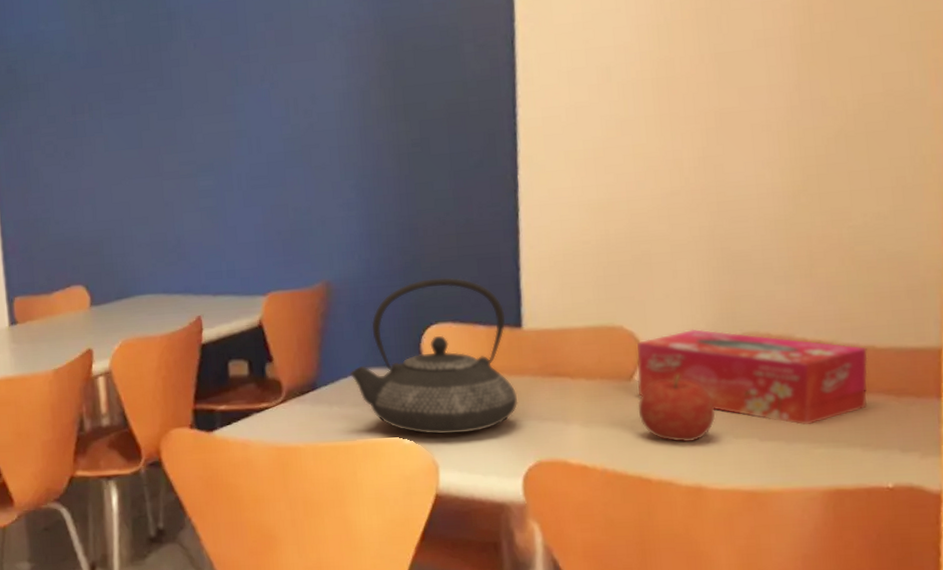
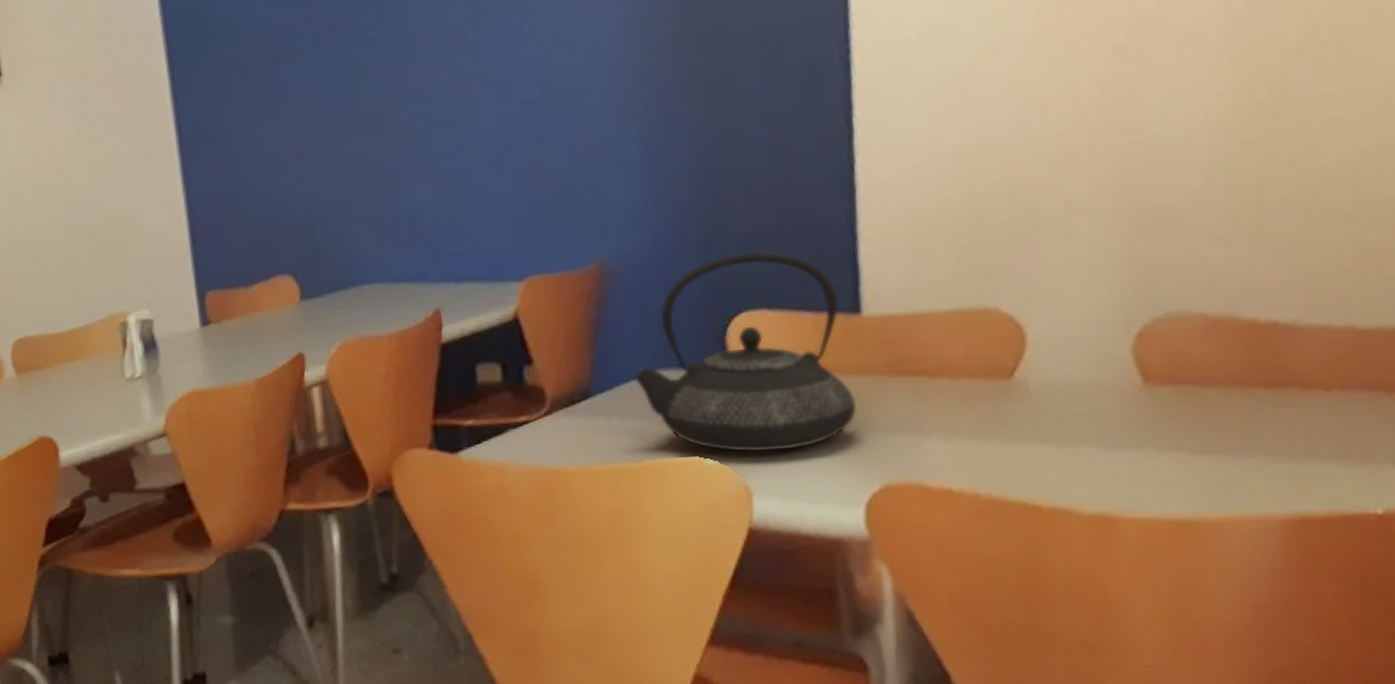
tissue box: present [636,328,868,426] -> none [1017,309,1346,434]
fruit: present [637,374,717,443] -> none [1020,368,1131,458]

